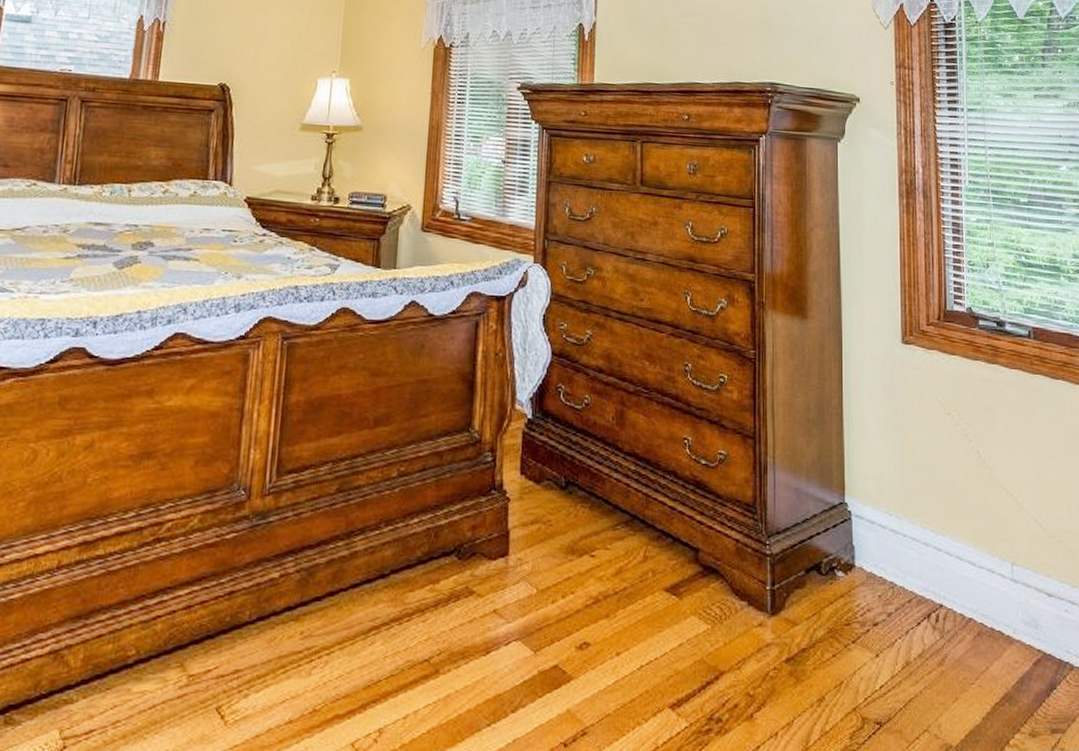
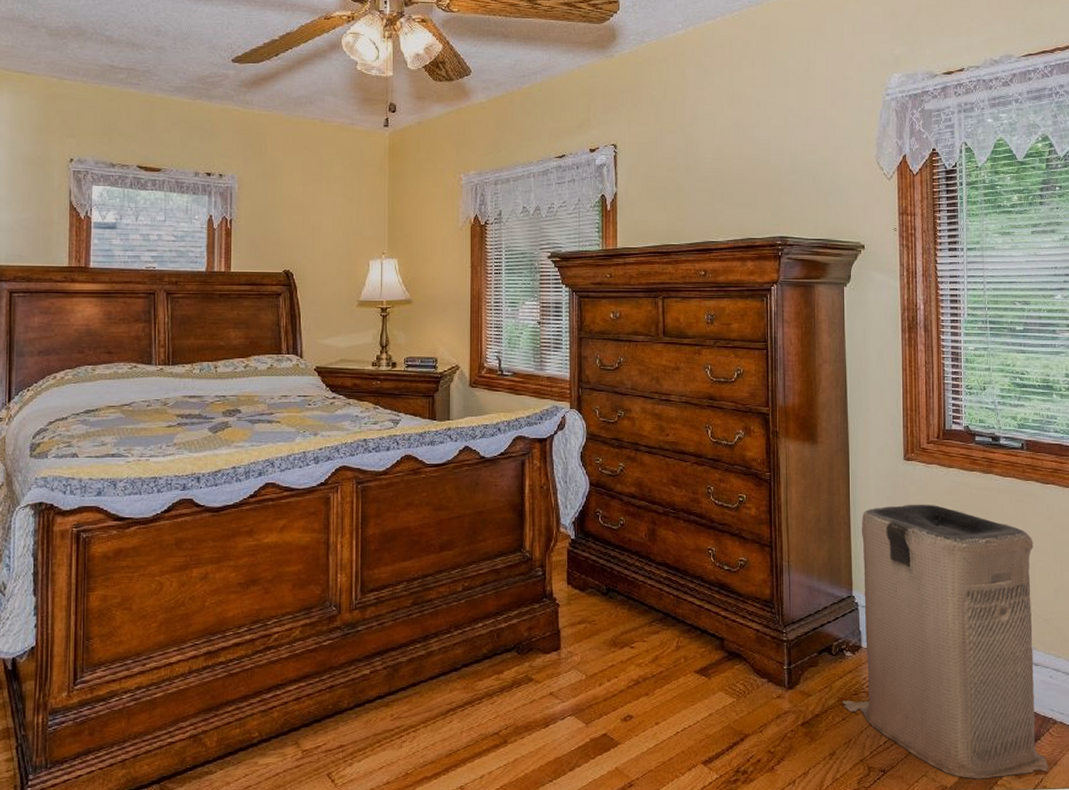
laundry basket: none [833,395,1067,737] -> present [843,504,1049,779]

